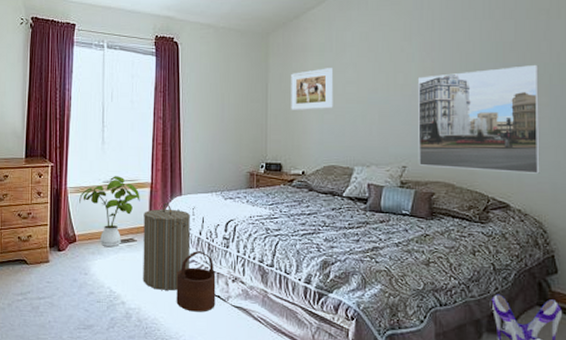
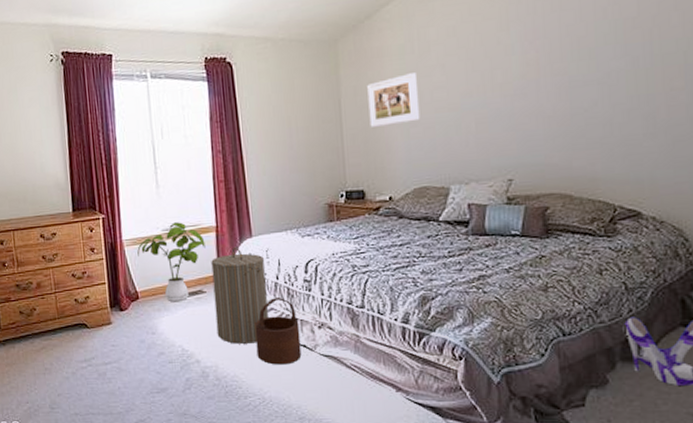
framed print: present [418,64,540,174] -> none [521,41,677,177]

